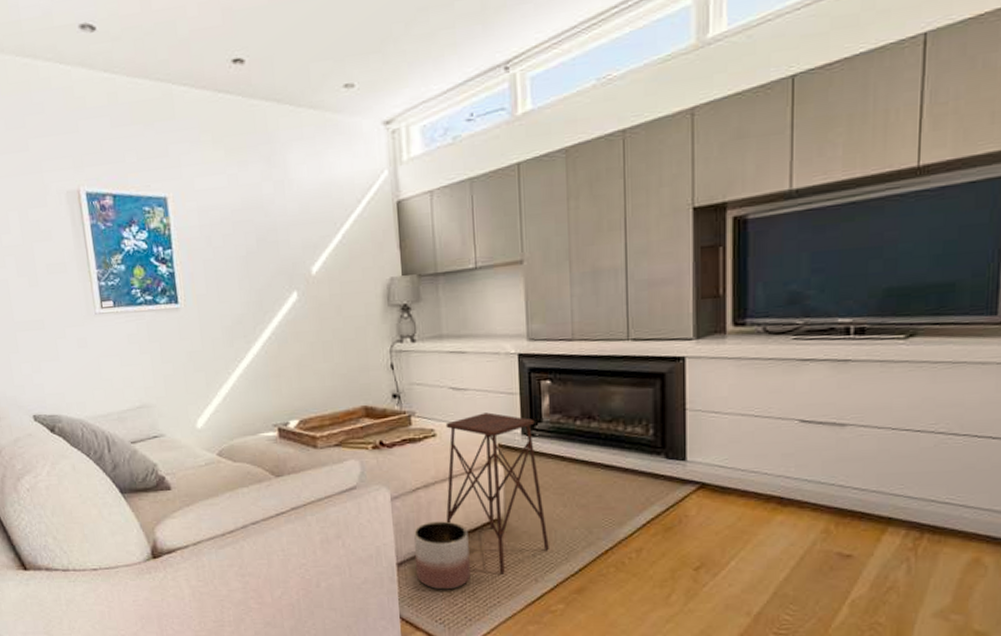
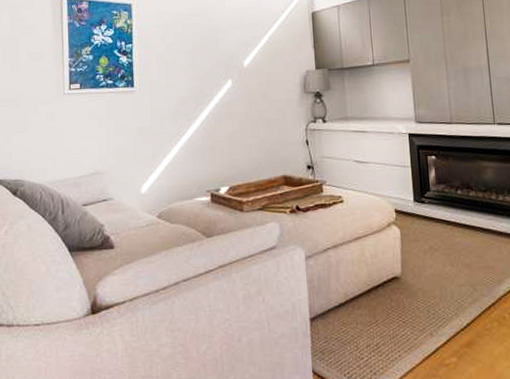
planter: present [414,521,471,590] -> none [325,279,375,344]
side table: present [445,412,549,575] -> none [351,182,441,329]

